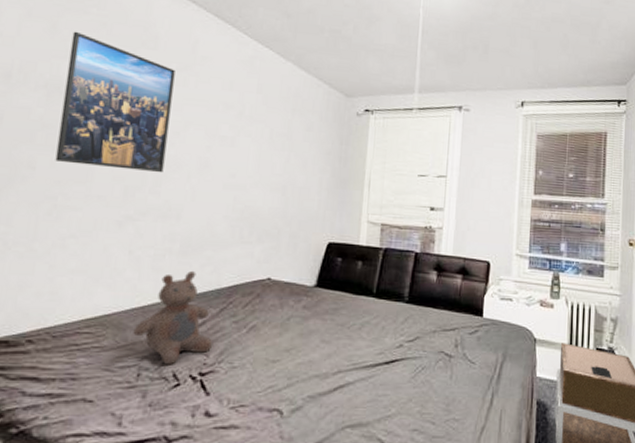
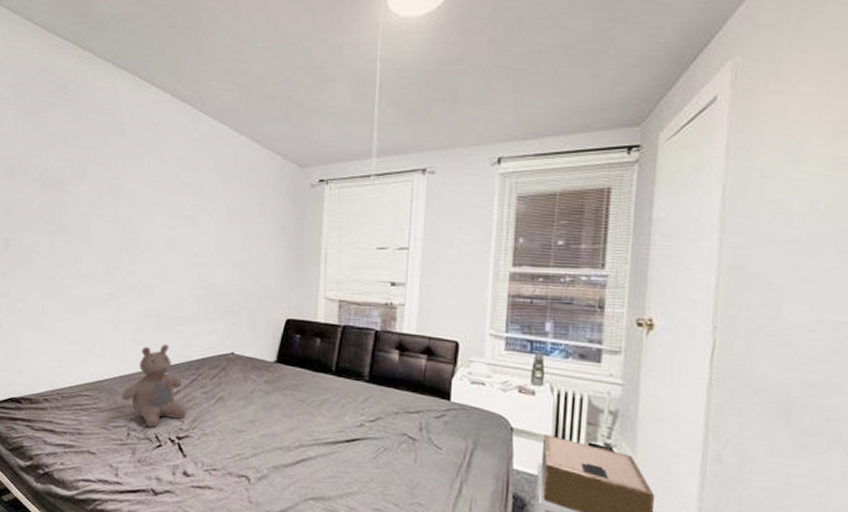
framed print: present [55,31,175,173] -> none [52,125,141,254]

